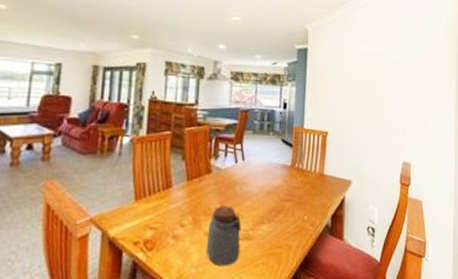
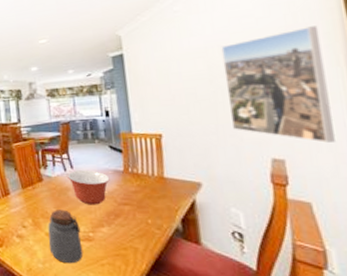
mixing bowl: none [236,163,278,201] -> present [66,170,110,205]
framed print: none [380,53,444,151] -> present [221,26,335,143]

